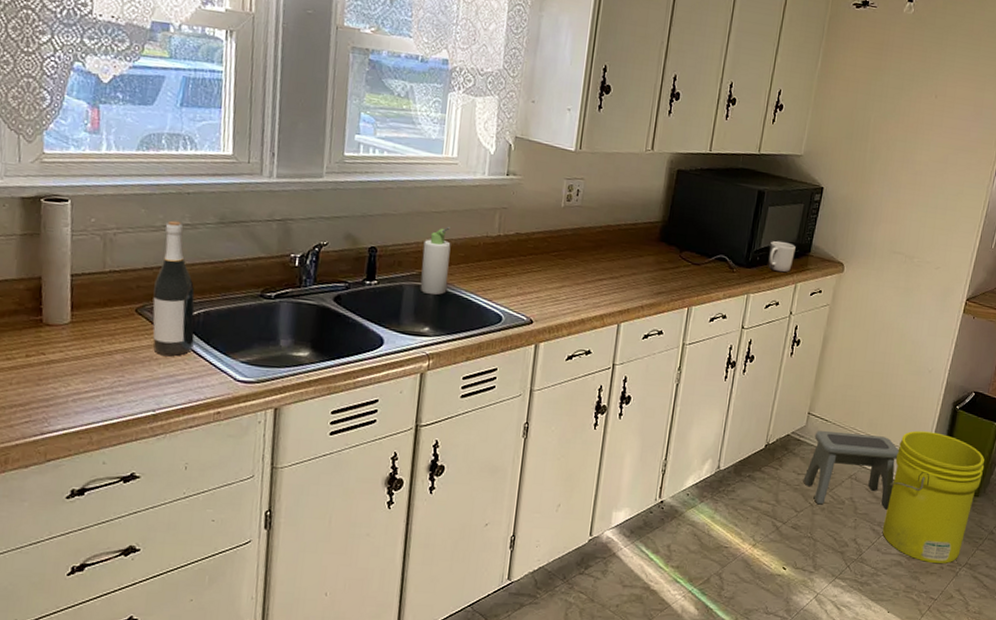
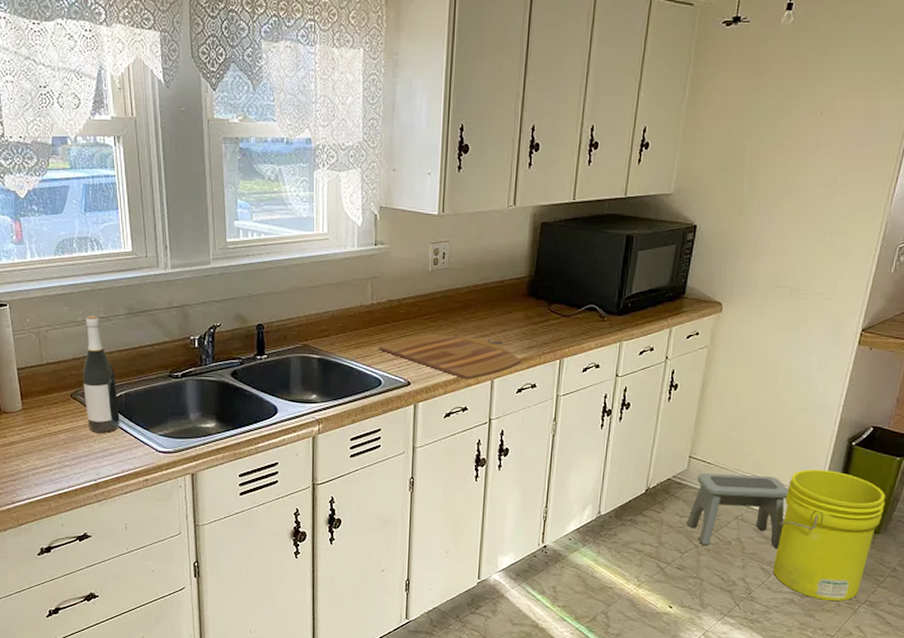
bottle: present [420,227,451,296] -> none [304,300,330,365]
cutting board: none [502,272,651,322] -> present [379,334,522,380]
mug: present [767,240,796,273] -> none [639,285,669,318]

